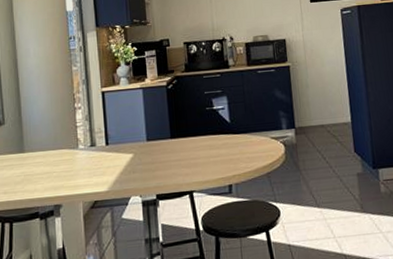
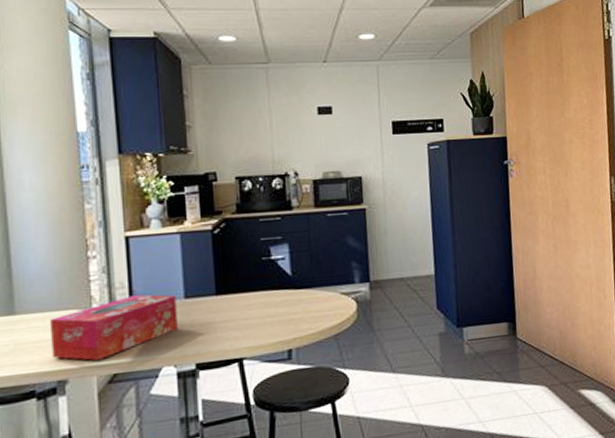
tissue box: none [48,137,142,190] -> present [49,294,178,361]

